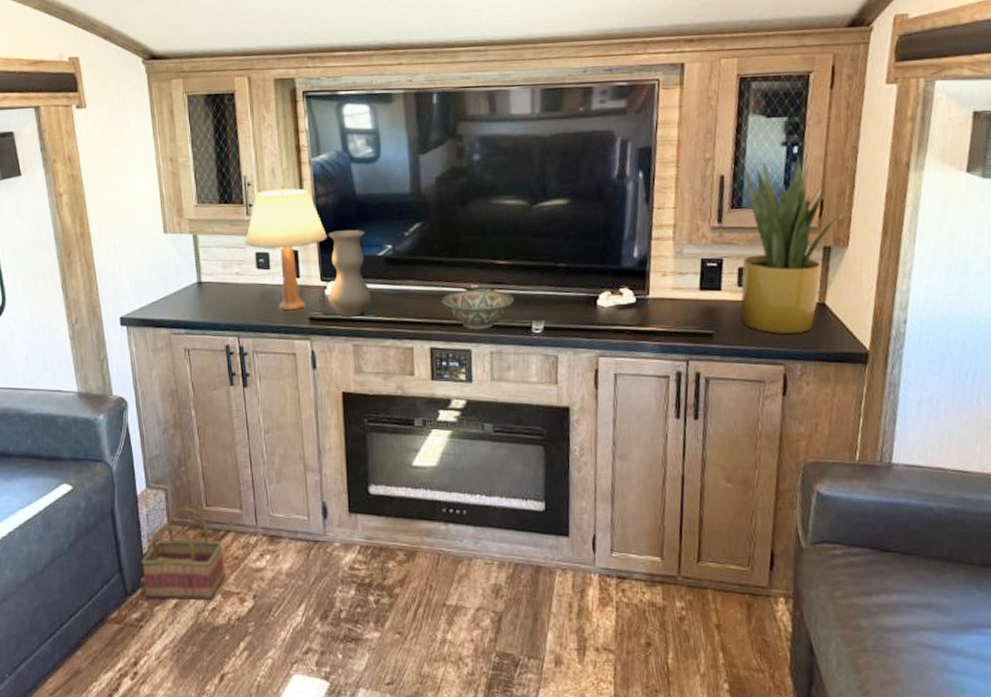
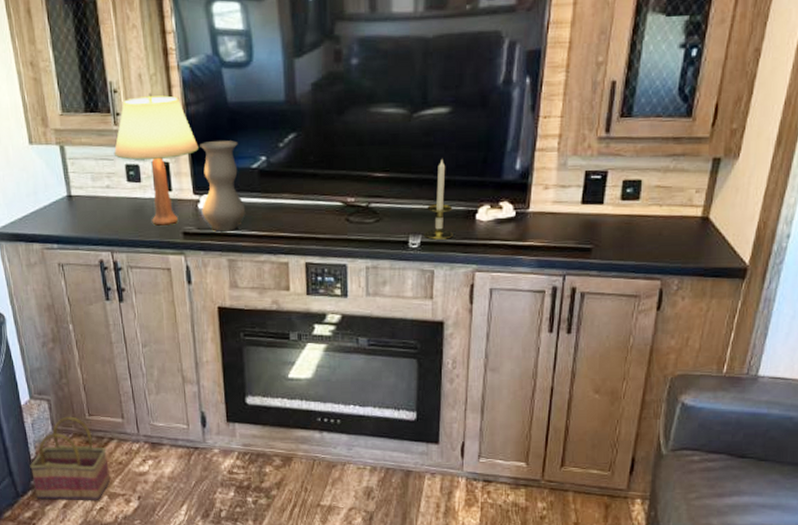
decorative bowl: present [442,289,514,330] -> none [317,203,391,245]
candle: none [546,246,576,325] -> present [423,158,453,240]
planter: present [741,156,842,335] -> none [621,60,737,250]

